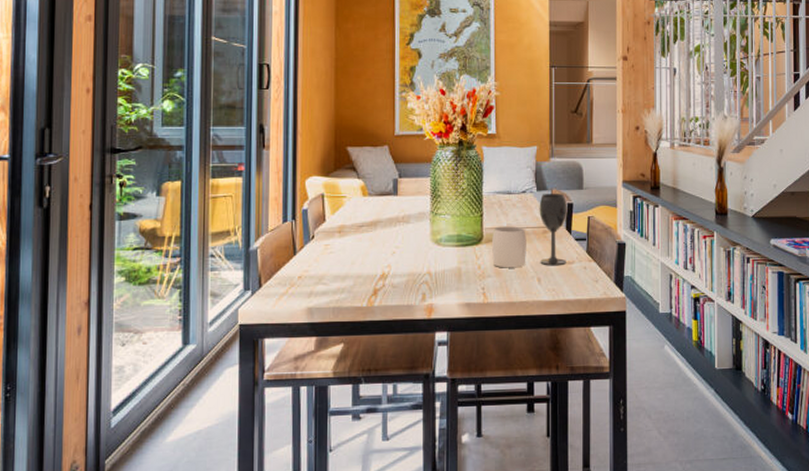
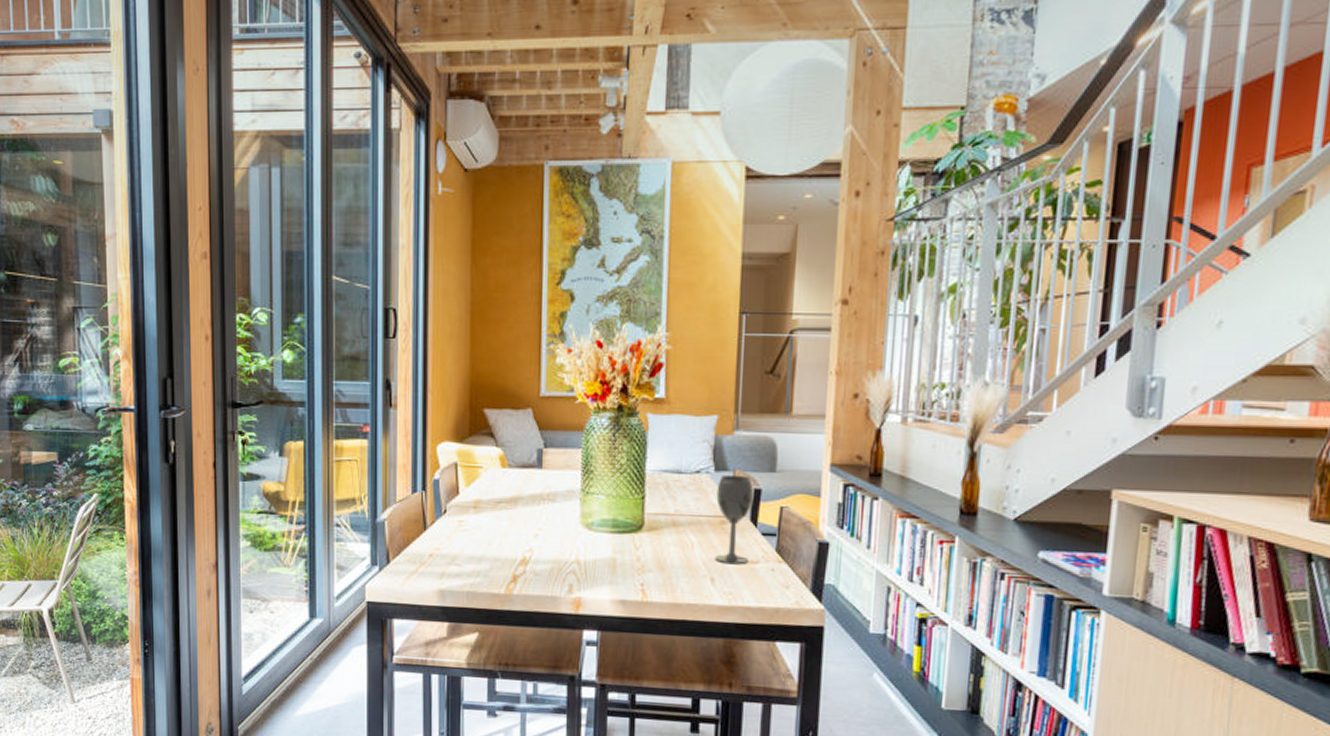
mug: present [491,226,526,268] -> none [654,512,699,564]

